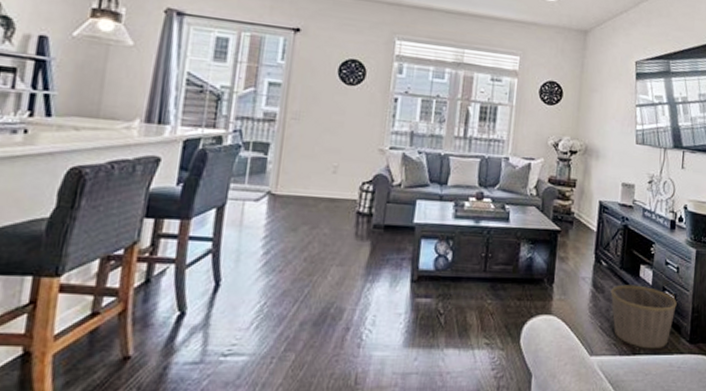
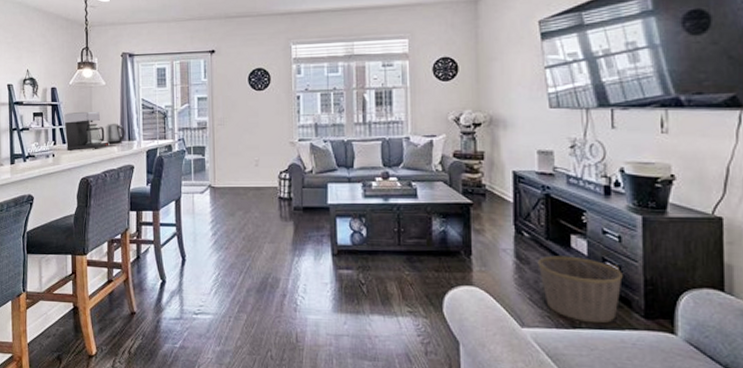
coffee maker: none [51,74,125,130] -> present [64,111,108,152]
kettle: none [120,97,155,129] -> present [104,123,125,146]

